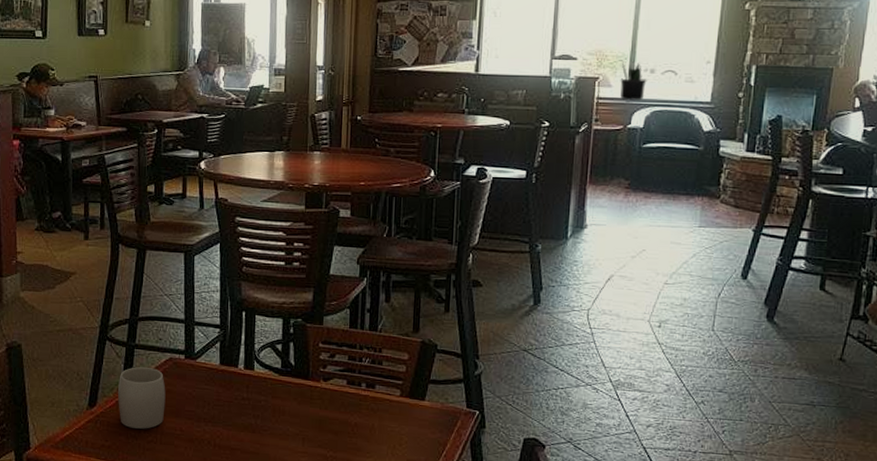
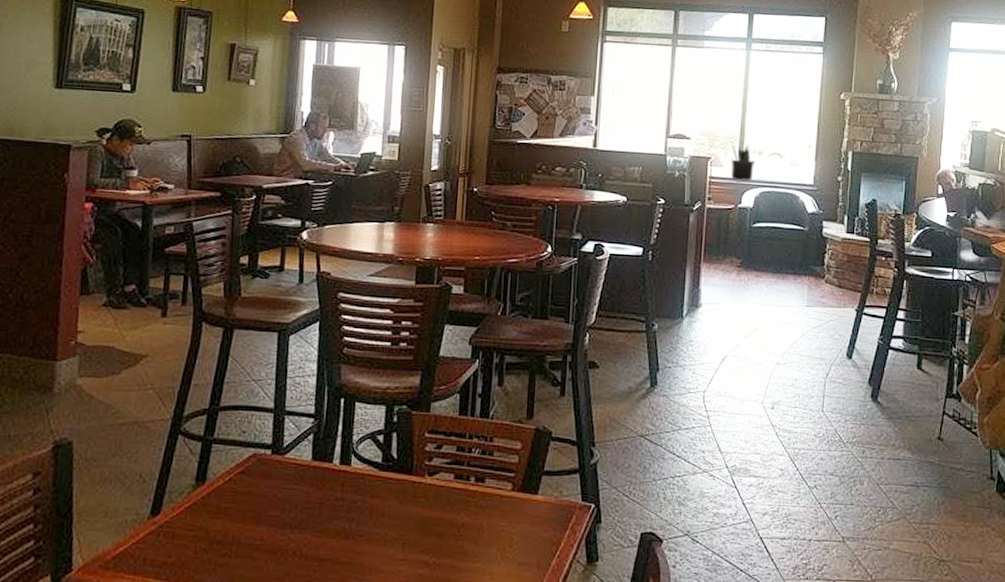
mug: present [118,367,166,429] -> none [187,465,247,540]

